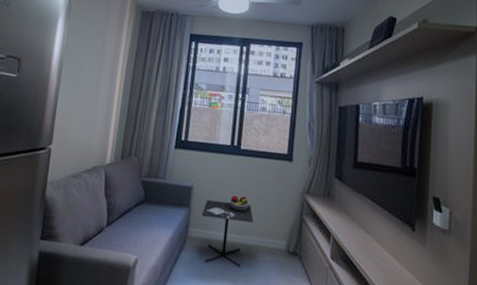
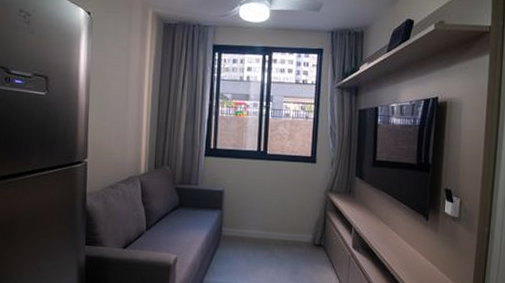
kitchen table: present [201,195,254,267] -> none [233,196,282,259]

